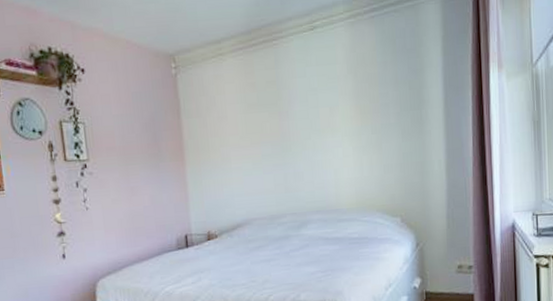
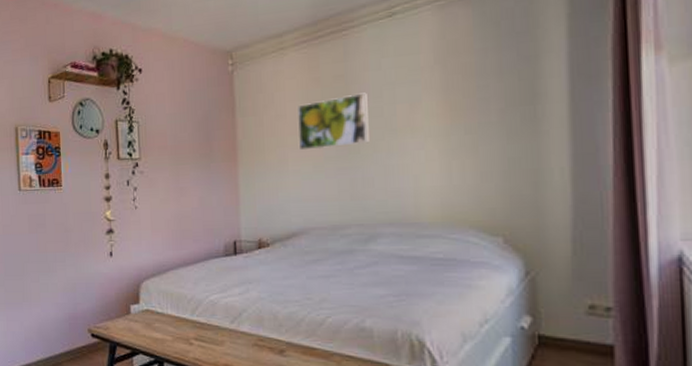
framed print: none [237,97,299,150] -> present [298,92,369,151]

